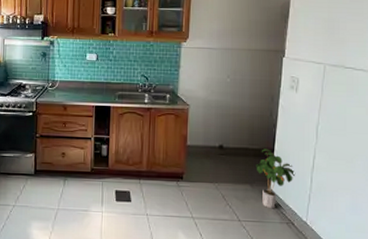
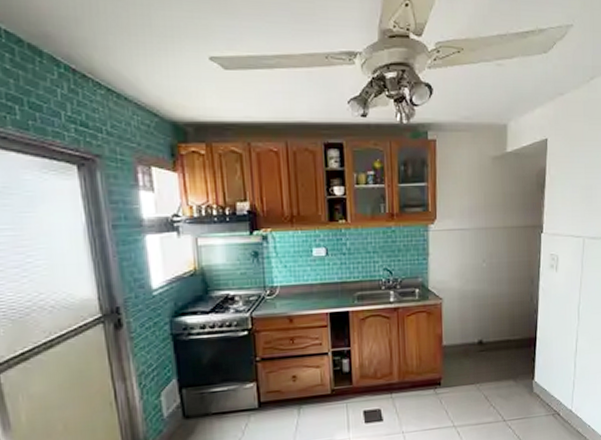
potted plant: present [256,149,296,209] -> none [518,337,559,403]

